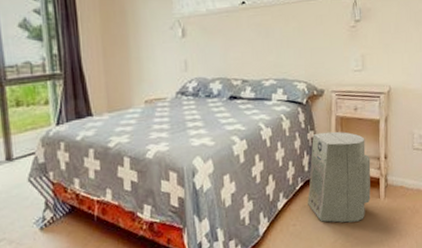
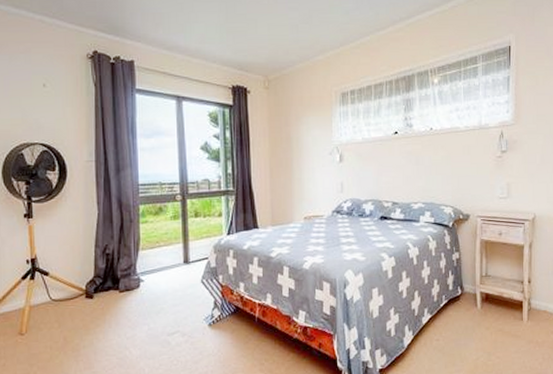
air purifier: present [308,131,371,223] -> none [451,254,514,342]

